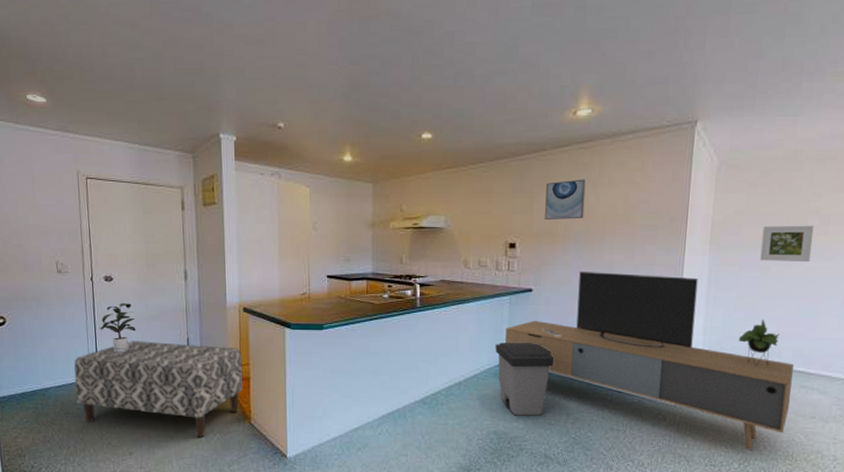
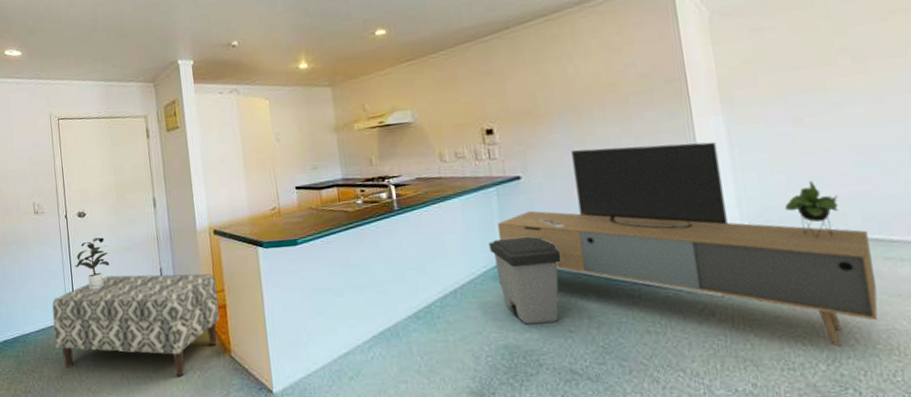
wall art: present [545,179,586,221] -> none [516,51,565,101]
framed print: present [760,225,814,263] -> none [782,64,853,114]

